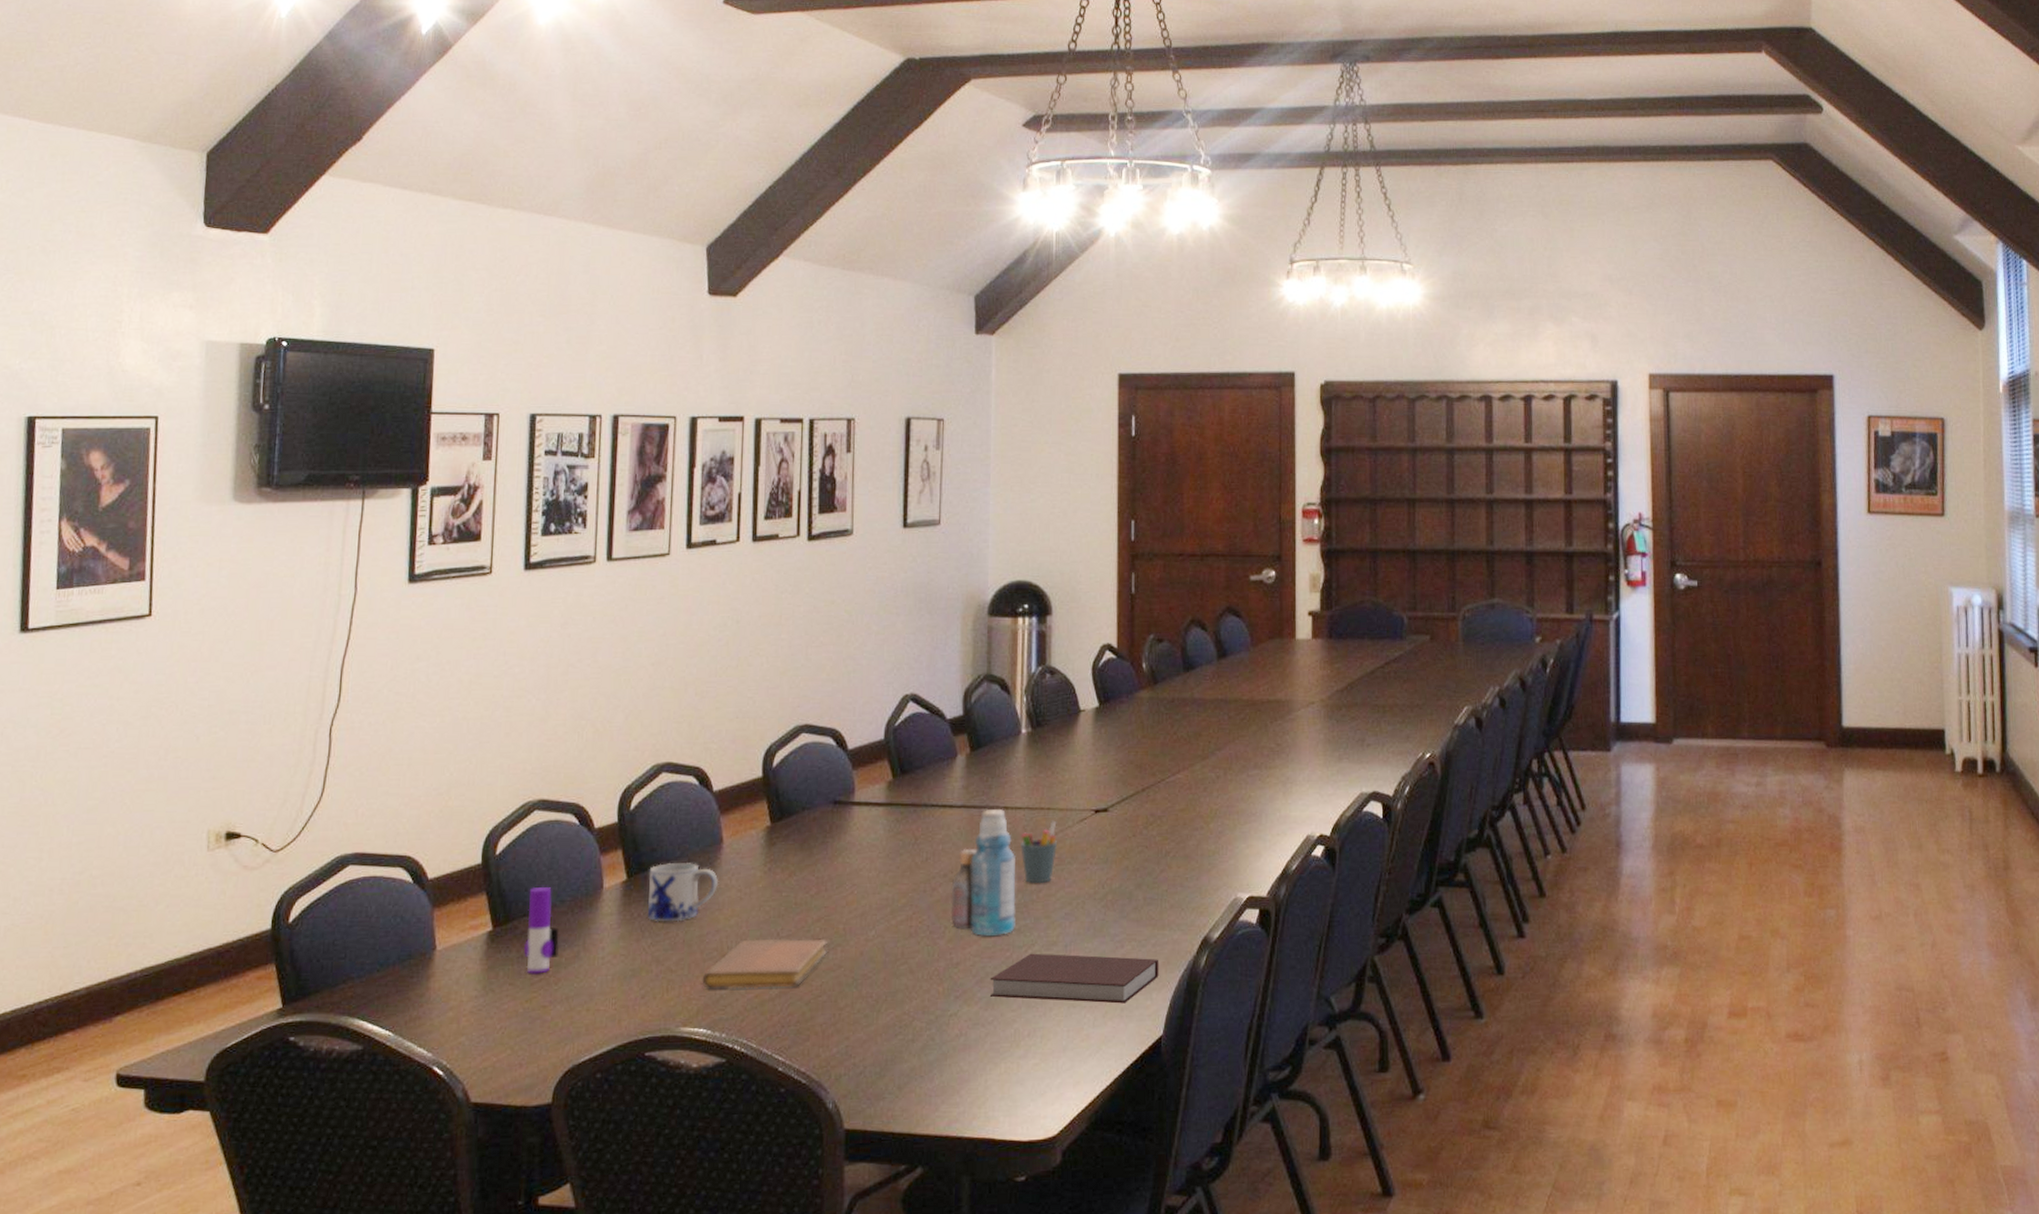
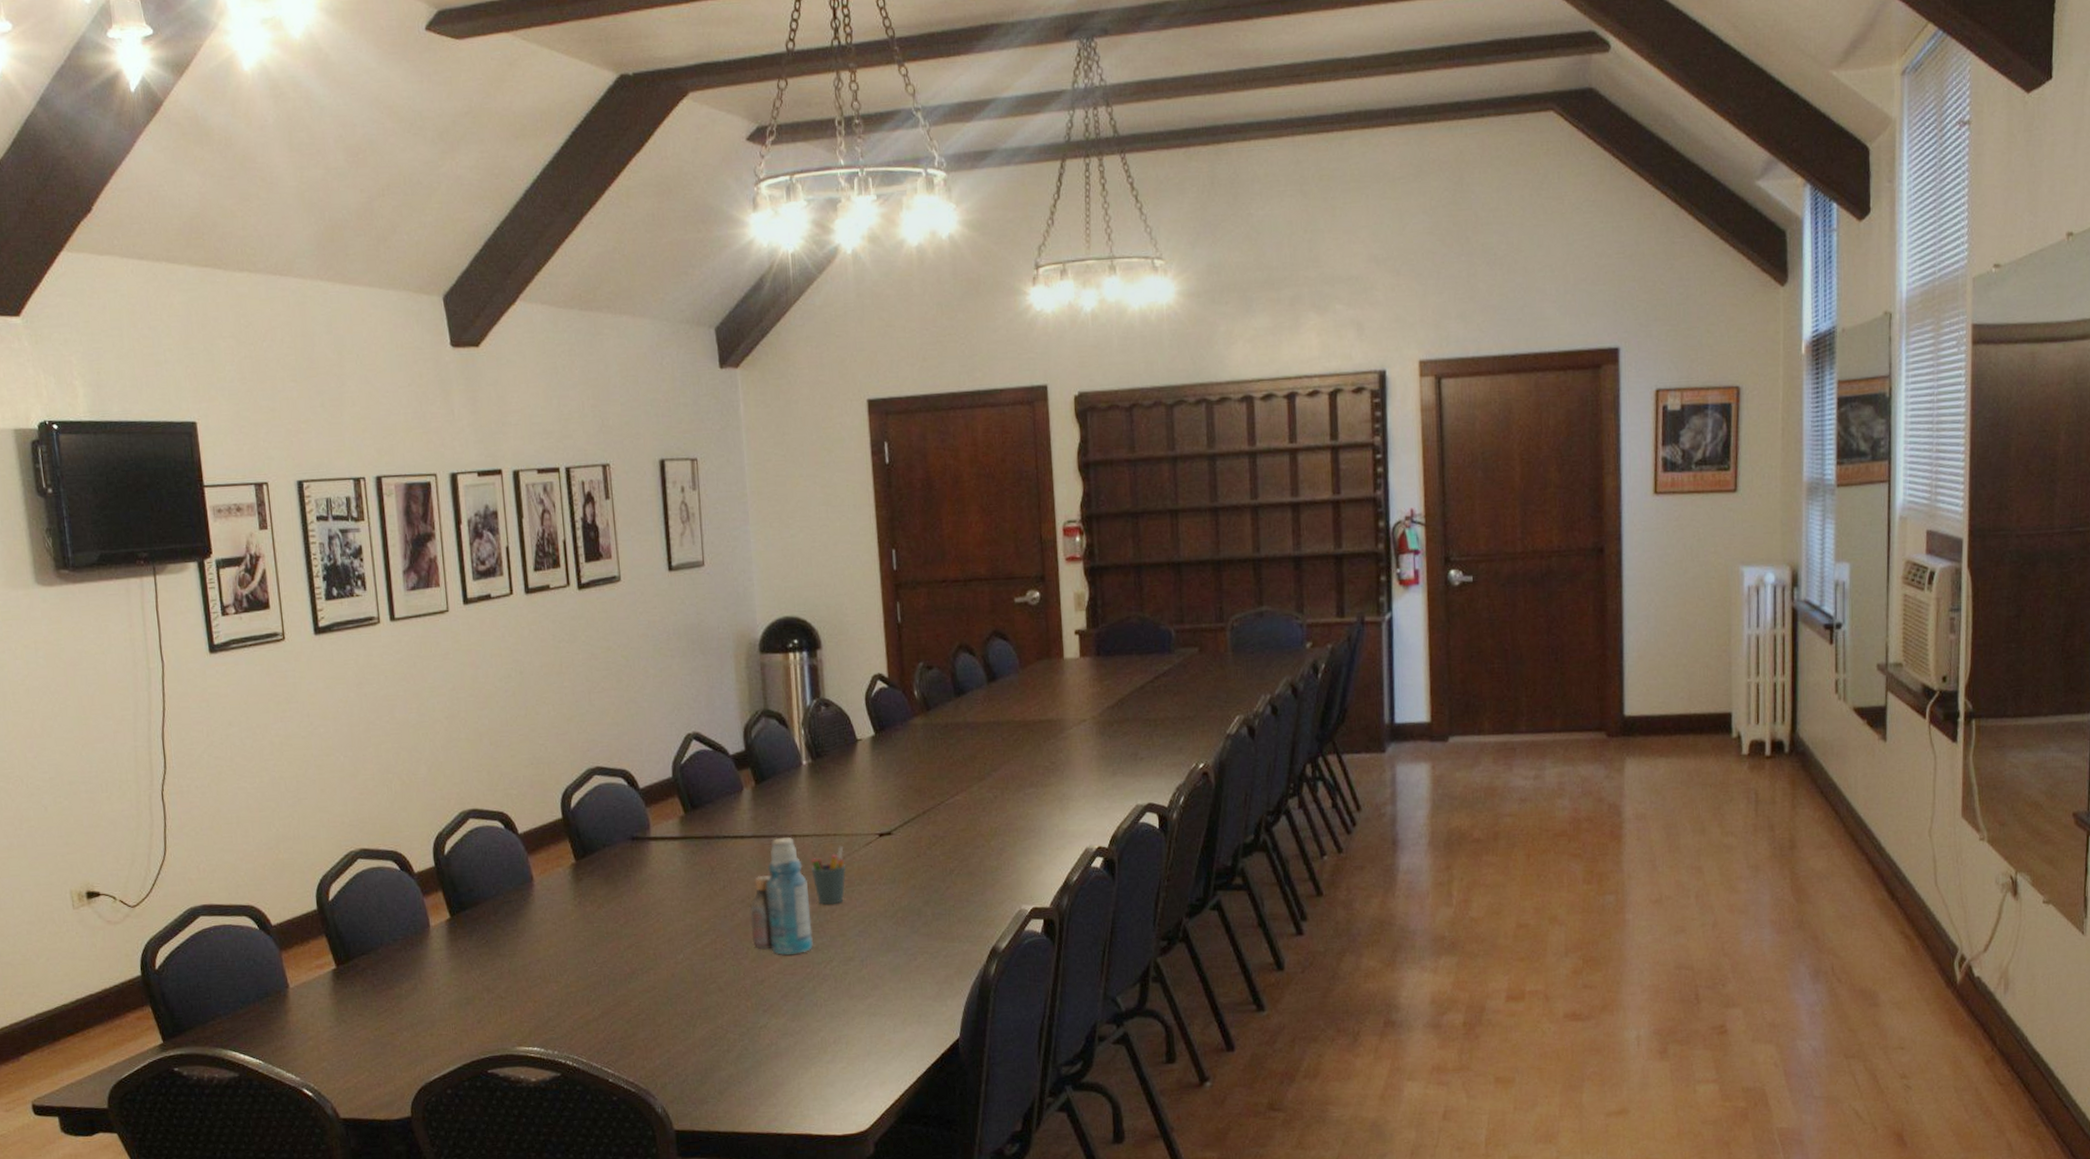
marker: present [523,887,559,974] -> none [363,928,398,1006]
mug: present [647,863,719,922] -> none [469,900,535,955]
notebook: present [702,938,827,989] -> none [530,963,641,1012]
notebook: present [990,953,1159,1004] -> none [793,968,952,1011]

